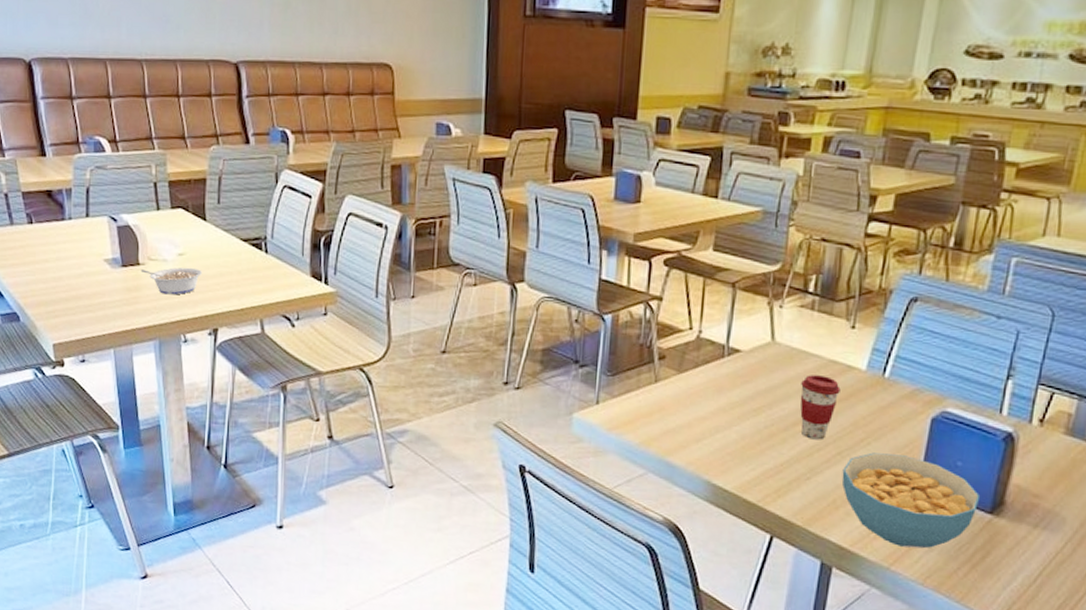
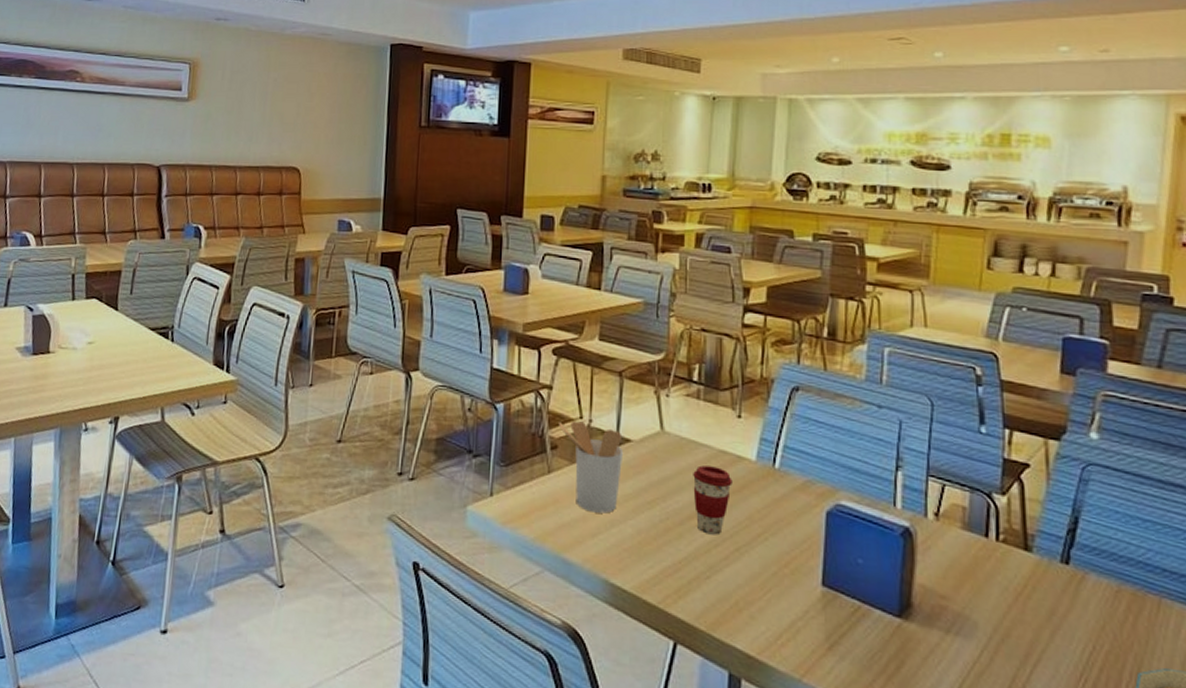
legume: present [141,267,203,295] -> none [50,355,110,383]
utensil holder: none [667,332,733,420] -> present [558,421,624,514]
cereal bowl: present [841,452,981,549] -> none [742,549,887,658]

